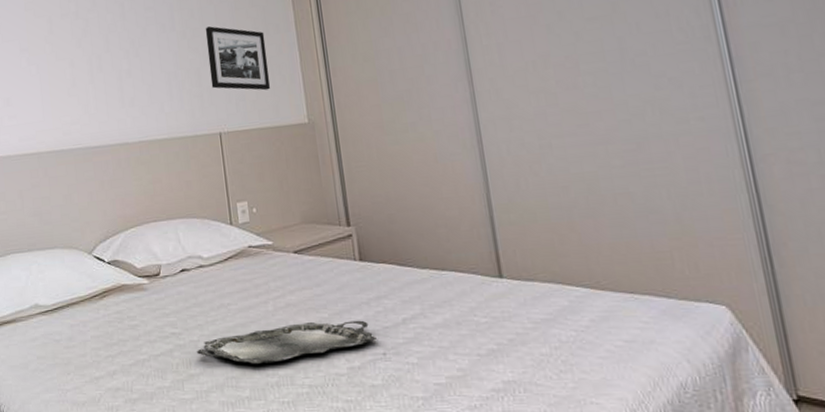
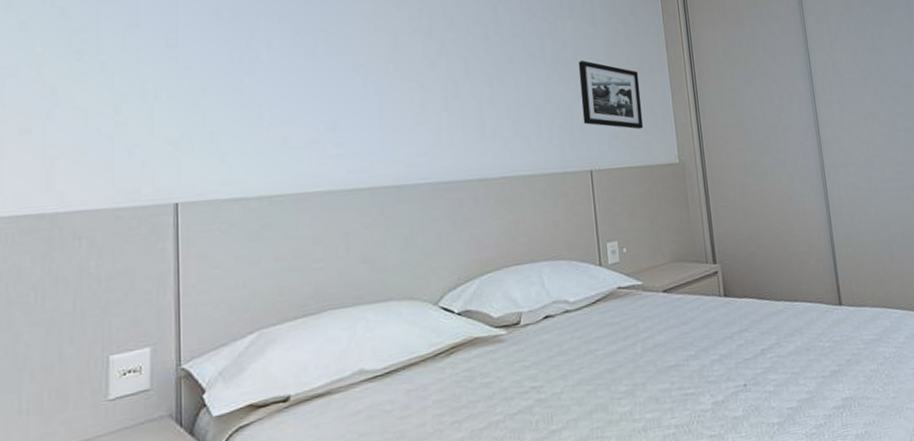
serving tray: present [196,320,377,364] -> none [558,354,738,411]

